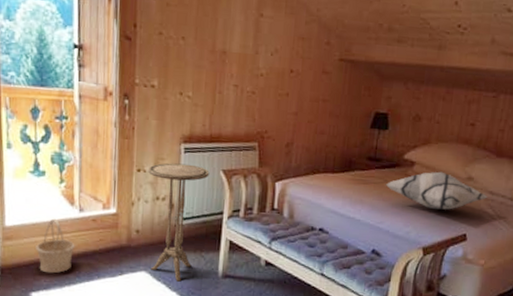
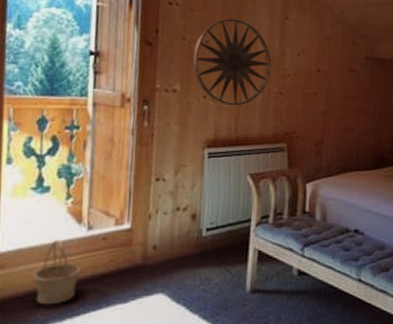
side table: present [149,163,210,282] -> none [168,169,236,302]
wall art: none [170,14,245,104] -> present [193,18,271,106]

